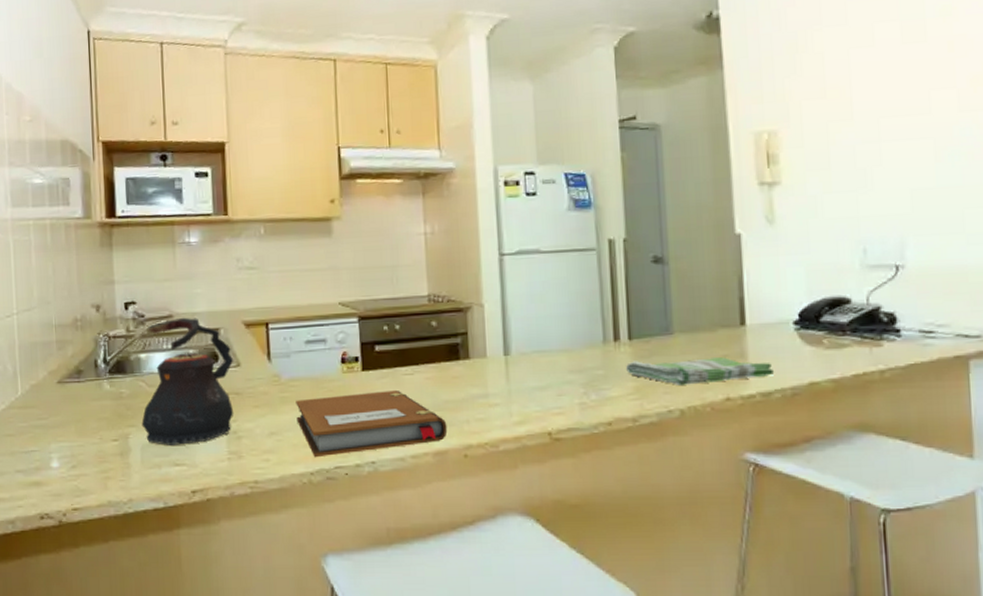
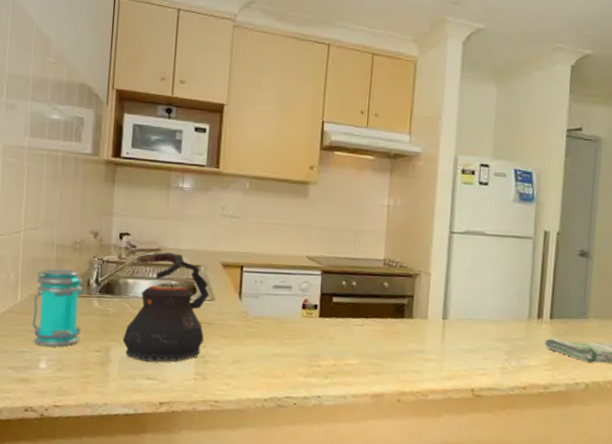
jar: none [36,350,94,442] -> present [32,268,84,347]
notebook: present [295,389,448,458] -> none [257,335,386,387]

